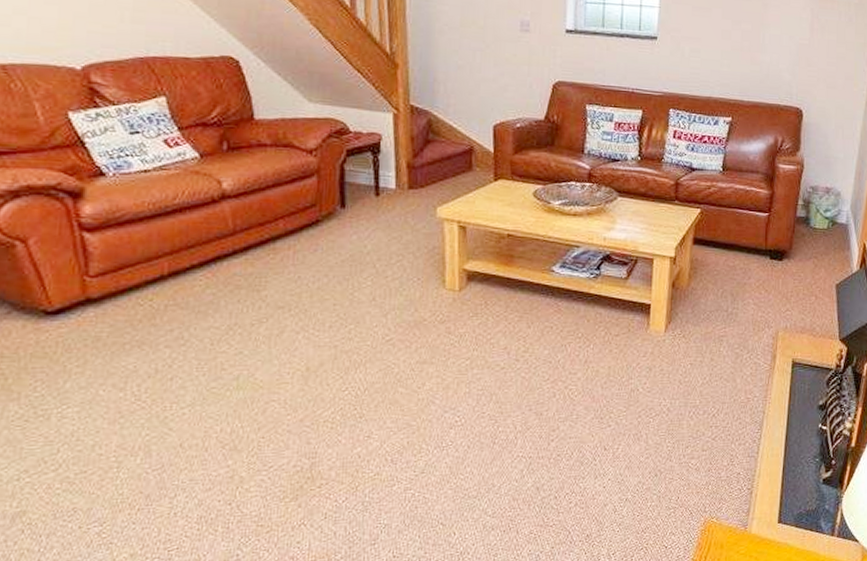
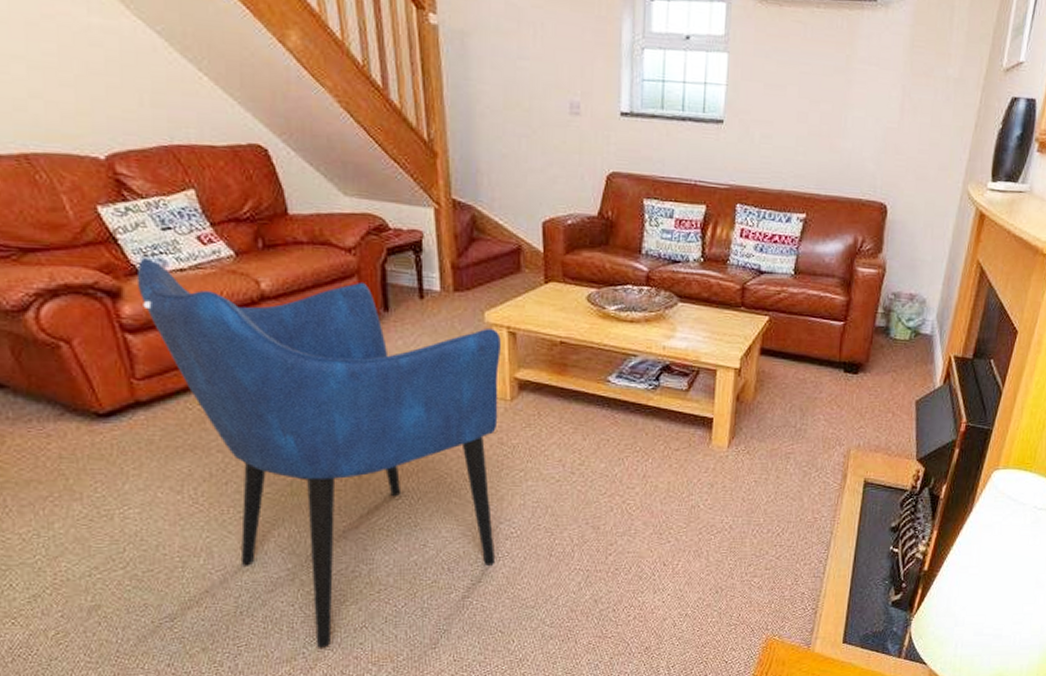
armchair: none [99,160,452,550] -> present [136,258,501,649]

